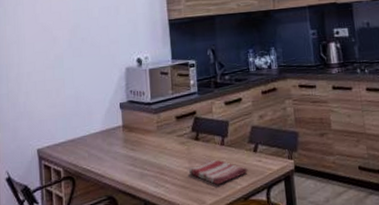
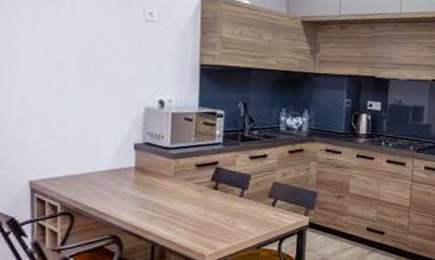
dish towel: present [188,159,248,185] -> none [202,209,264,233]

